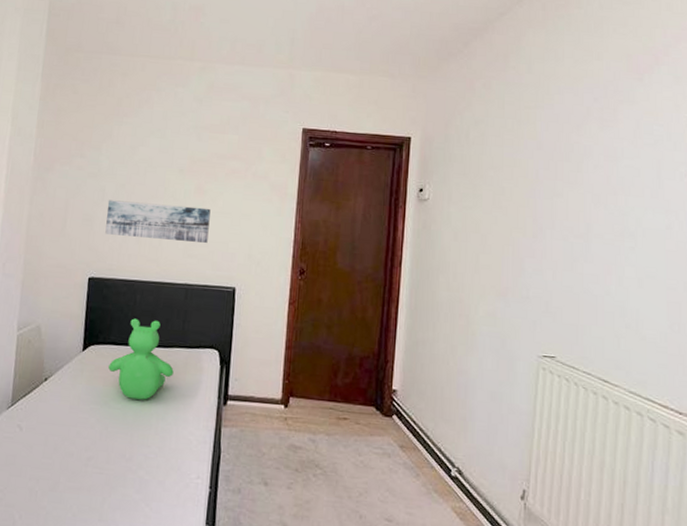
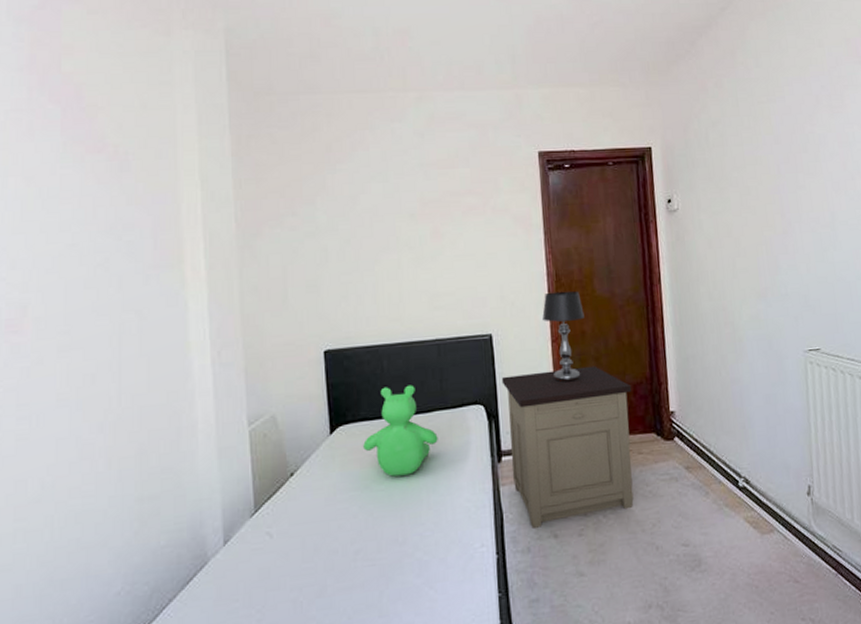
wall art: present [105,200,211,243] -> none [333,252,454,299]
nightstand: none [234,328,359,474] -> present [501,366,634,528]
table lamp: none [284,258,323,344] -> present [542,291,584,383]

